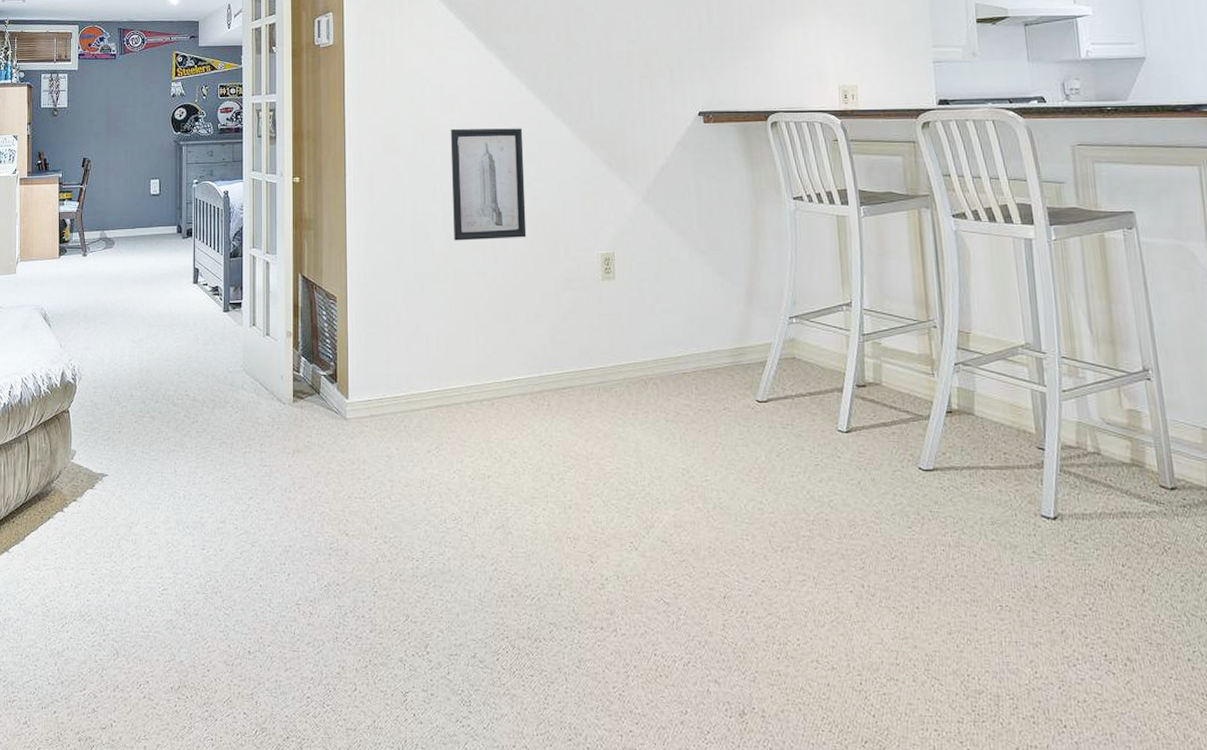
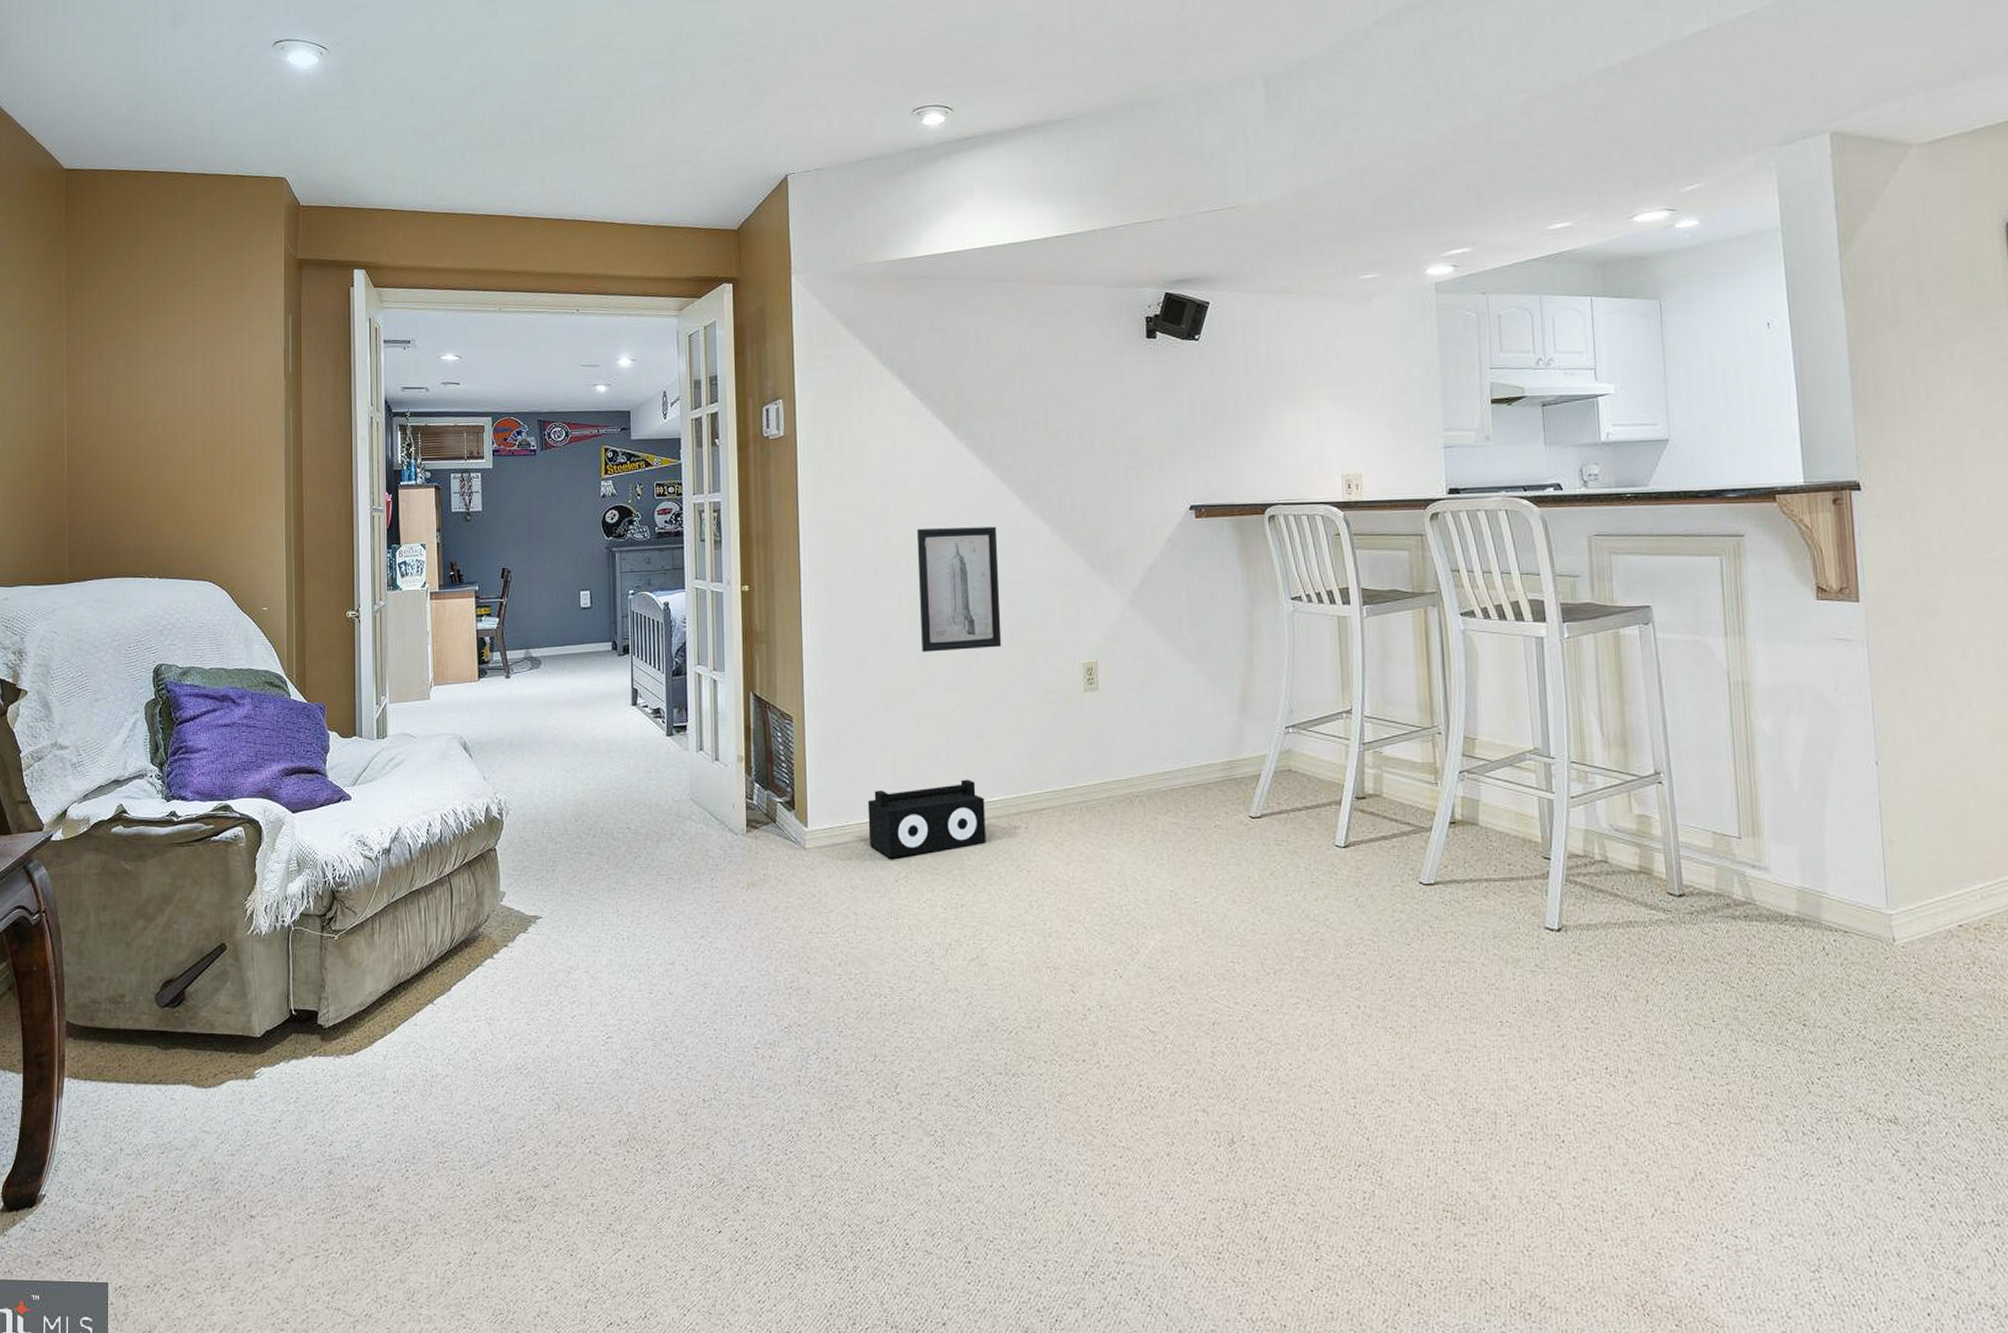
speaker: none [403,358,511,430] -> present [867,779,986,859]

